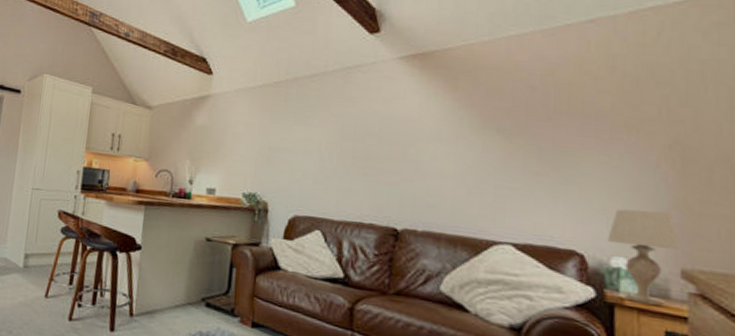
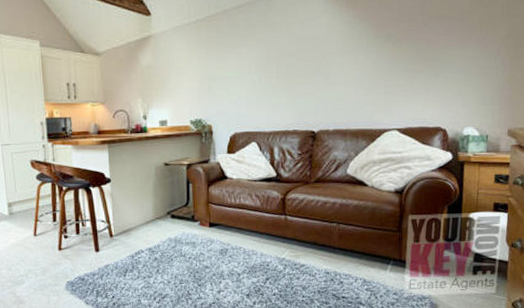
table lamp: present [607,208,682,307] -> none [462,88,510,159]

